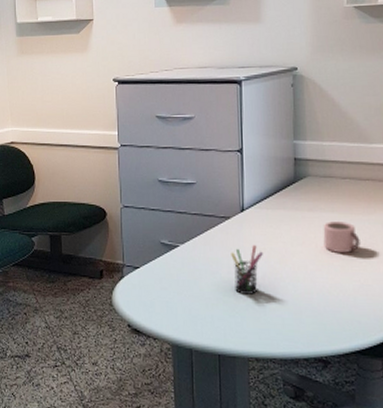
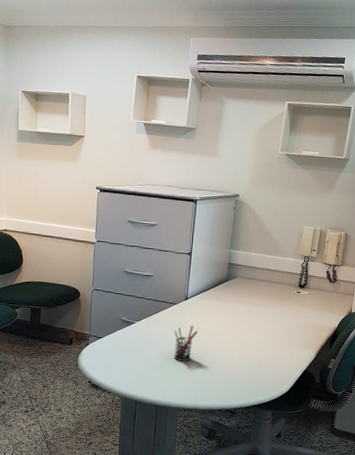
mug: present [323,222,360,253] -> none [242,311,268,335]

